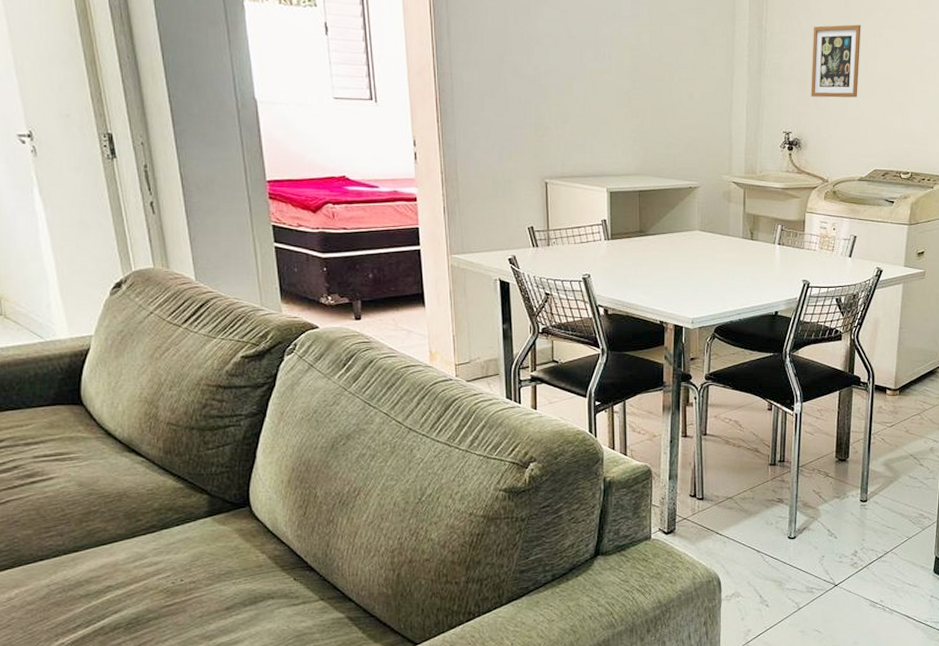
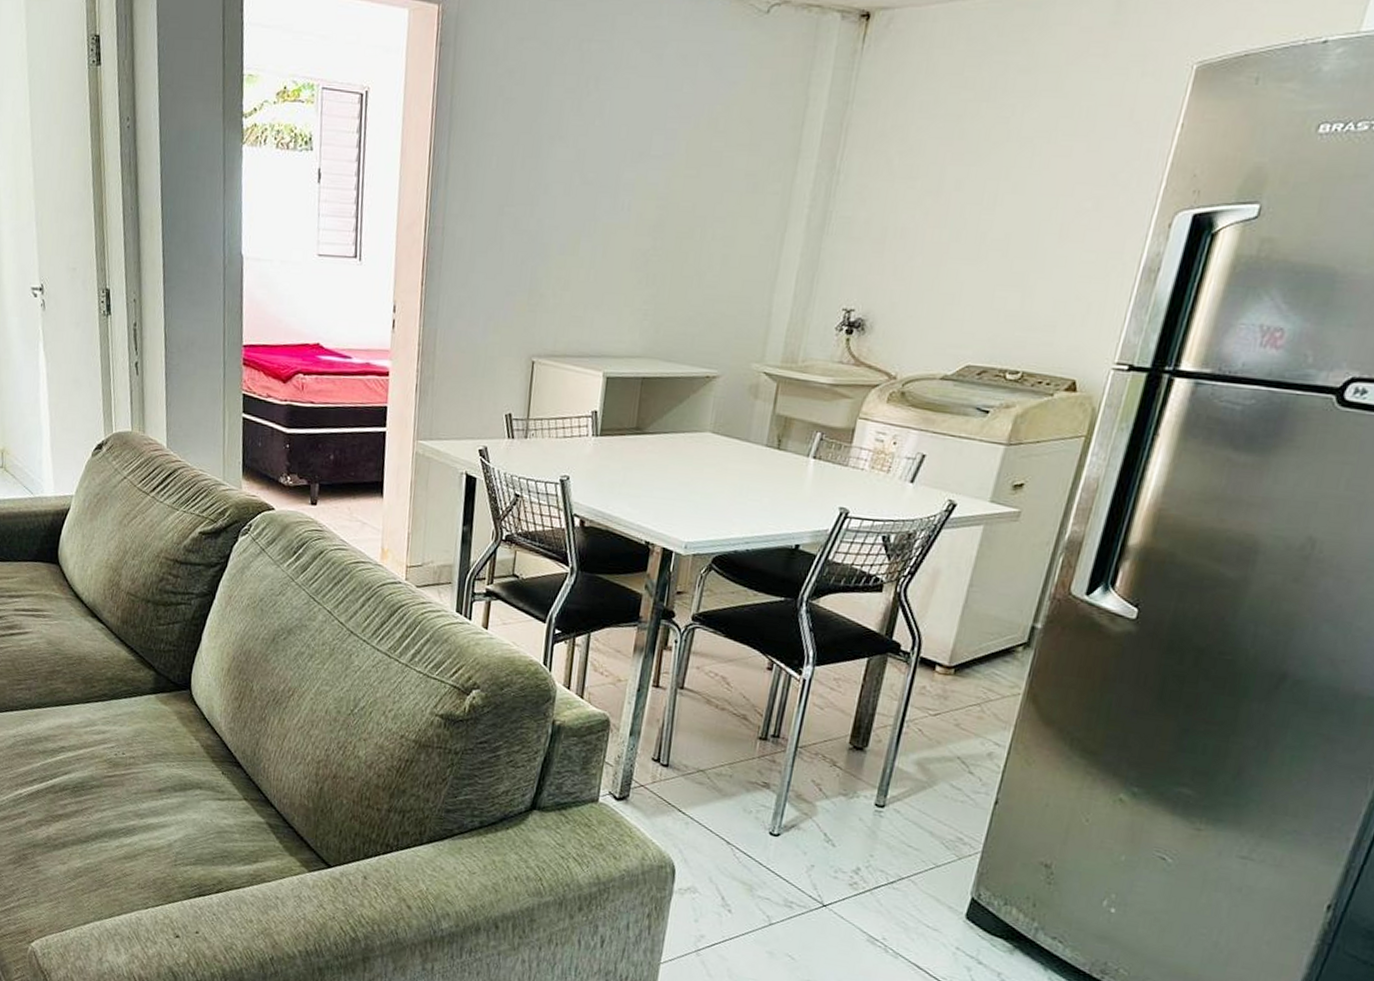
picture frame: present [811,24,861,98] -> none [889,162,980,265]

